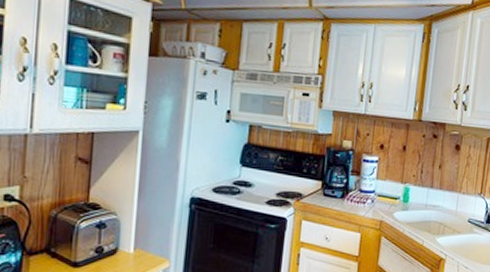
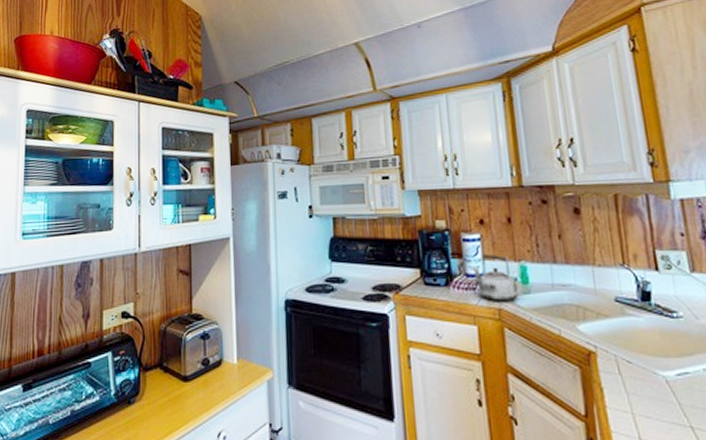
kettle: none [366,173,400,216] -> present [472,252,519,302]

